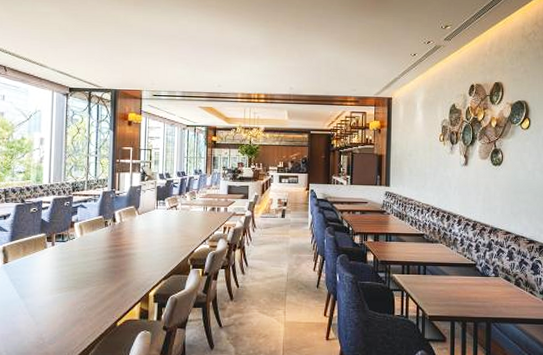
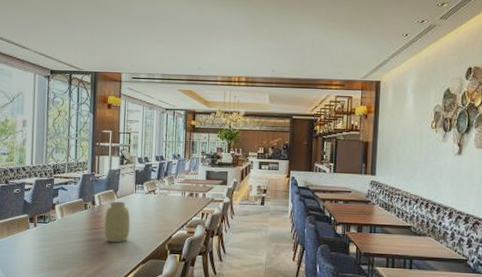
vase: none [125,217,152,260] -> present [104,201,131,243]

